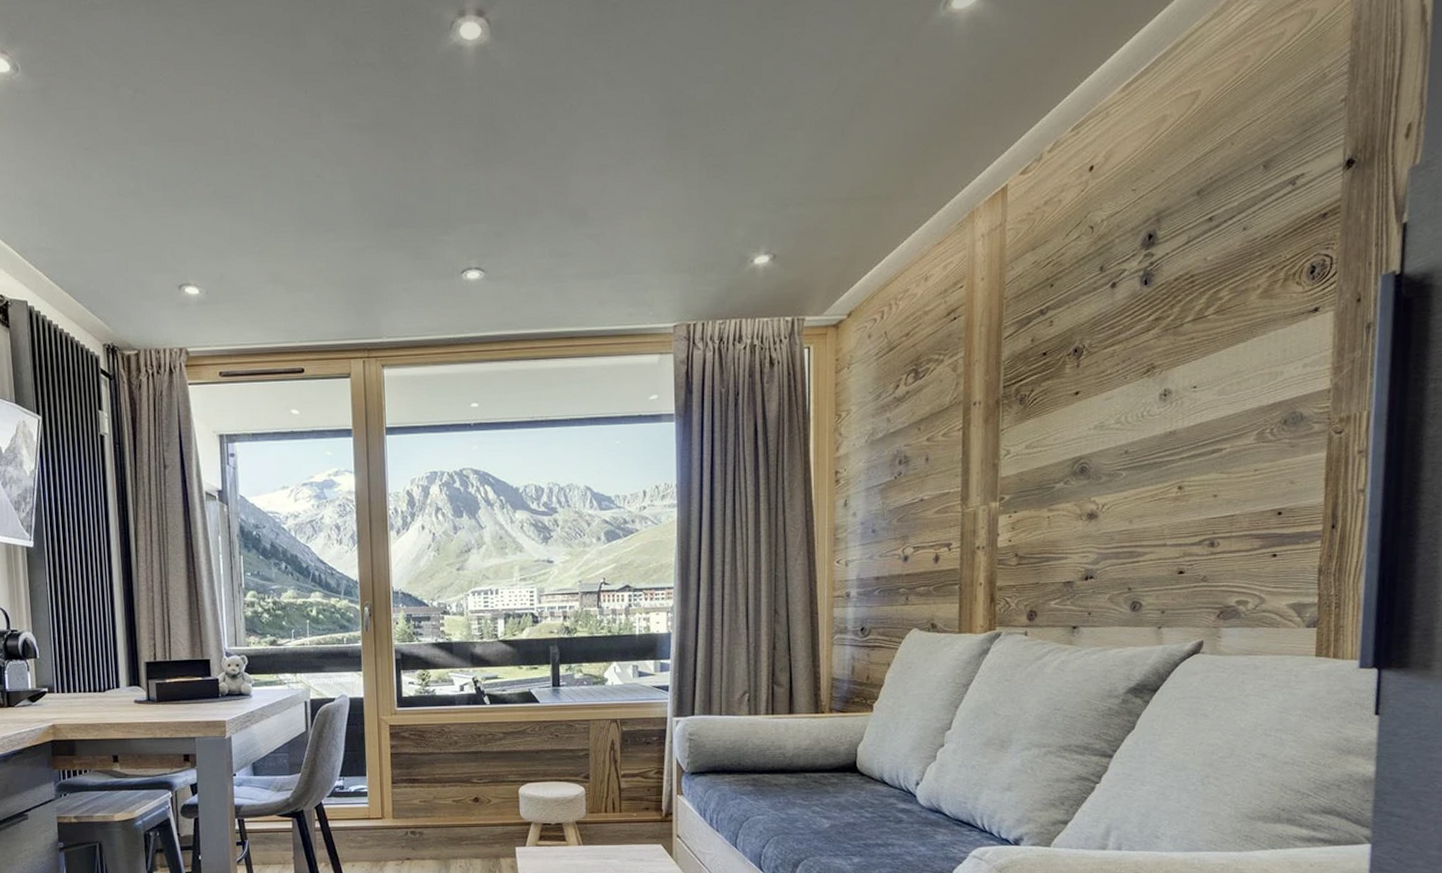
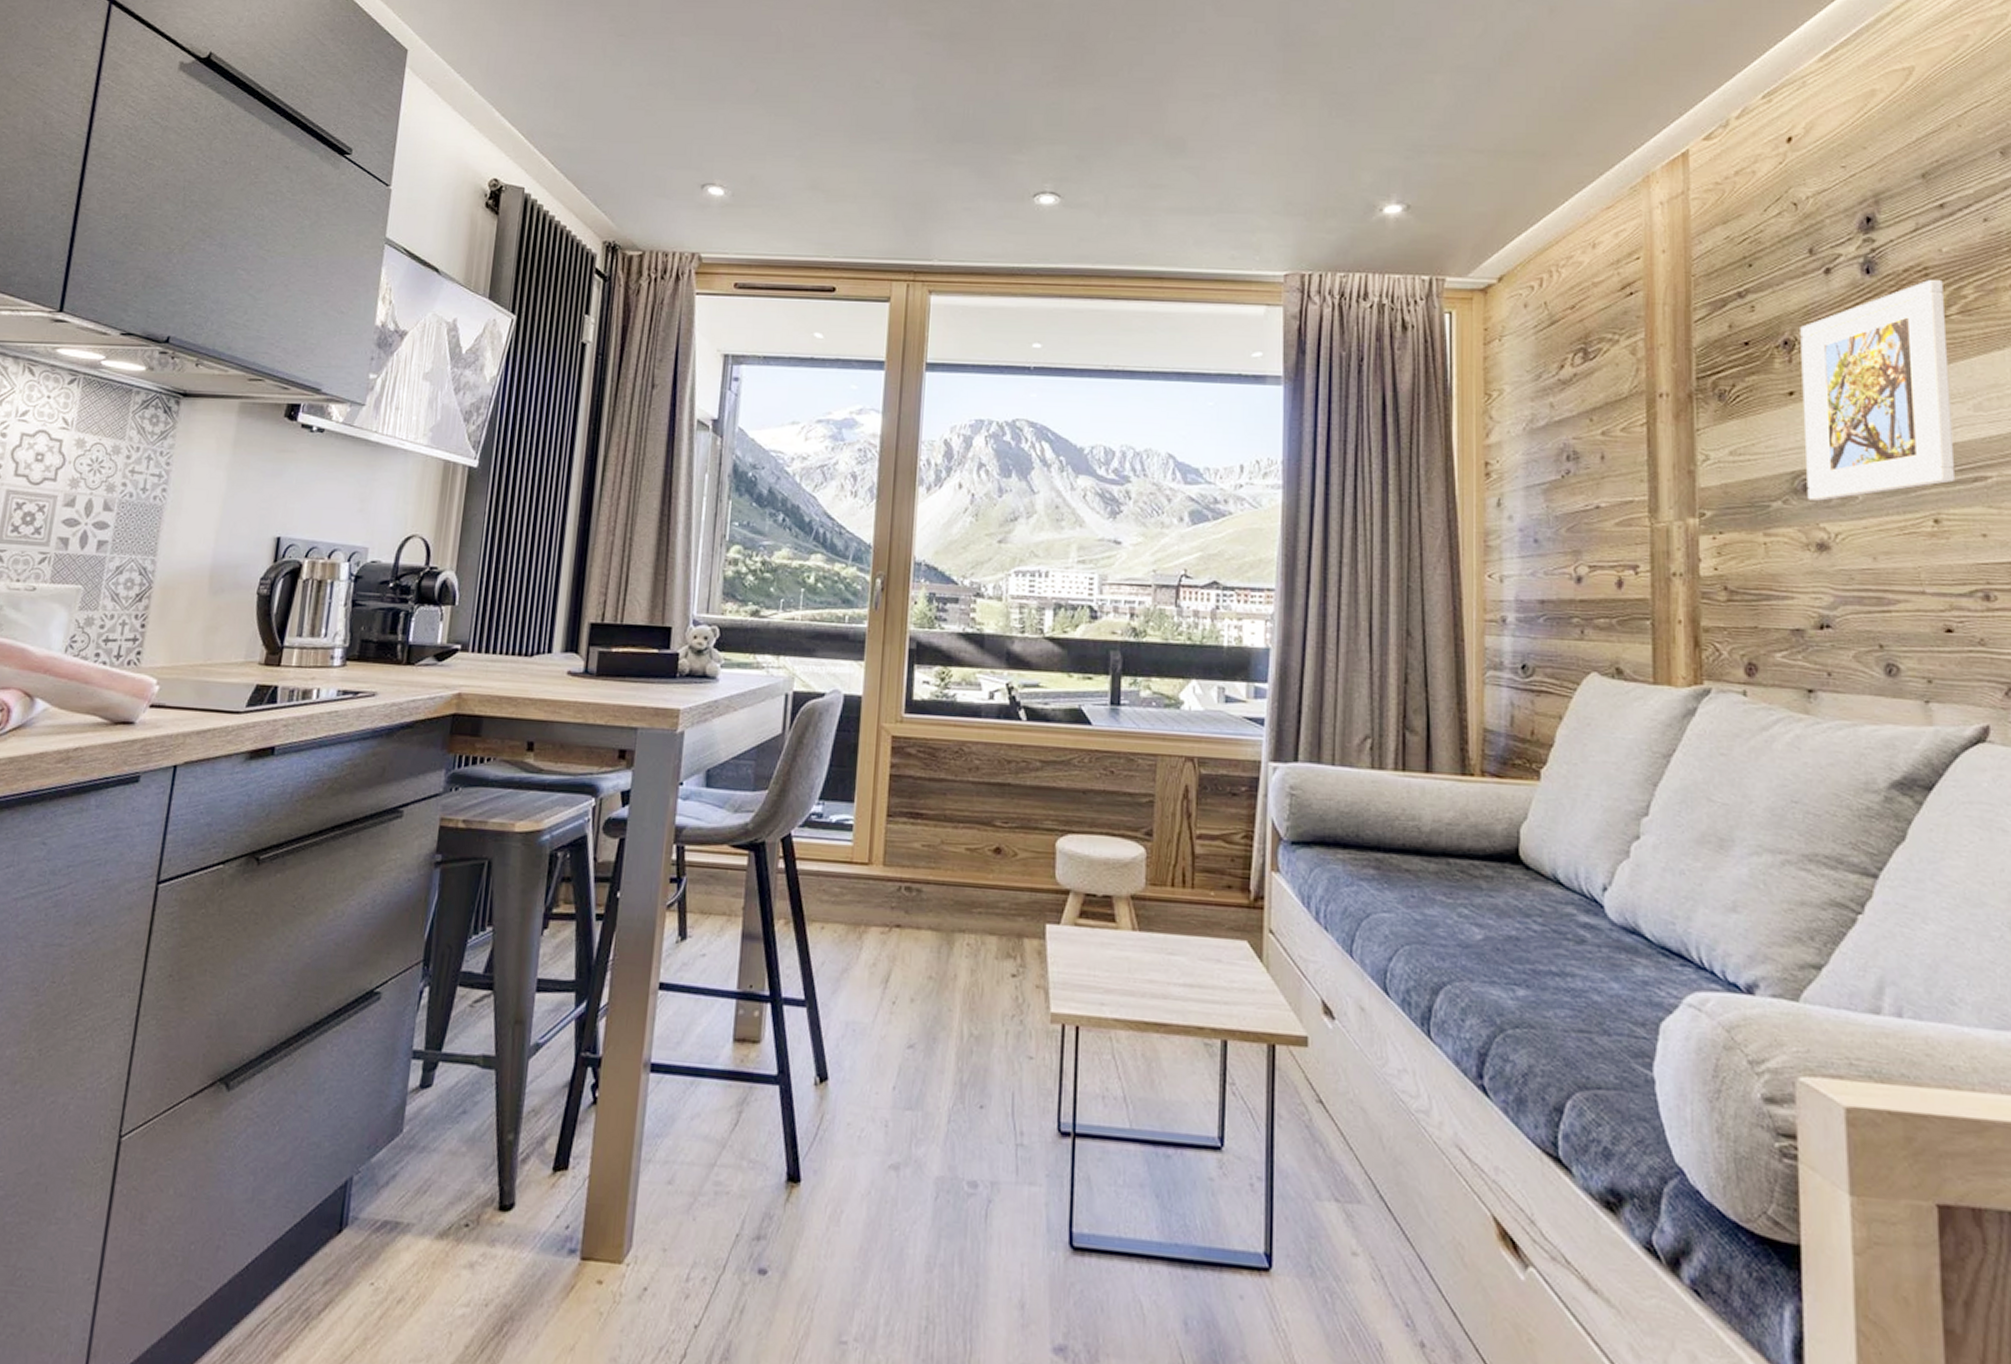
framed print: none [1083,286,1205,480] -> present [1800,280,1956,501]

